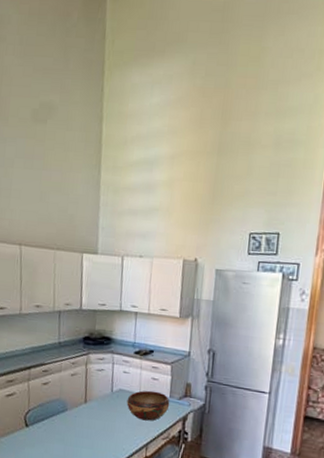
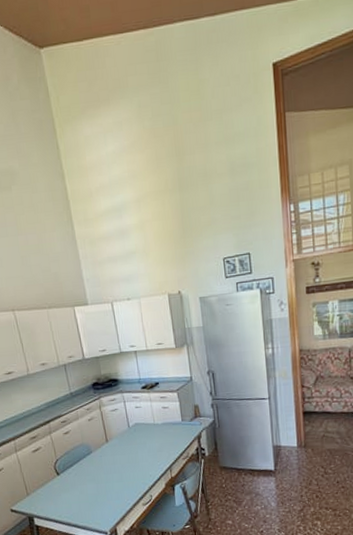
decorative bowl: present [126,390,170,421] -> none [144,418,183,446]

